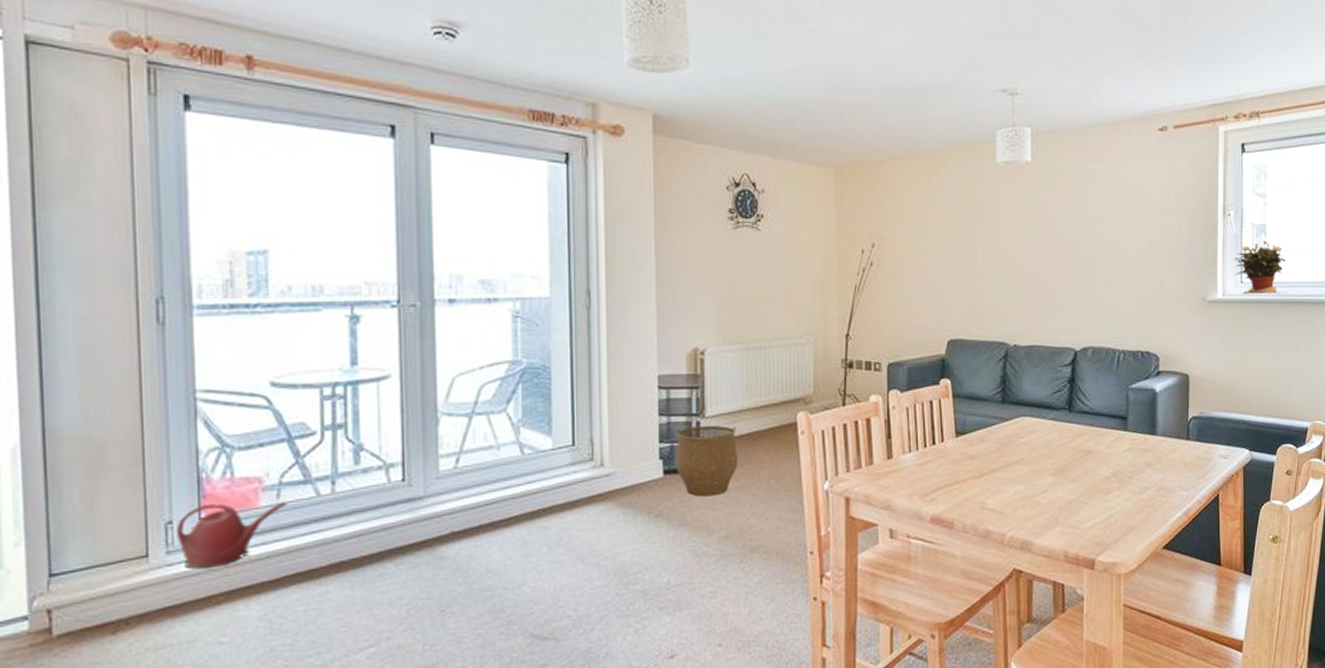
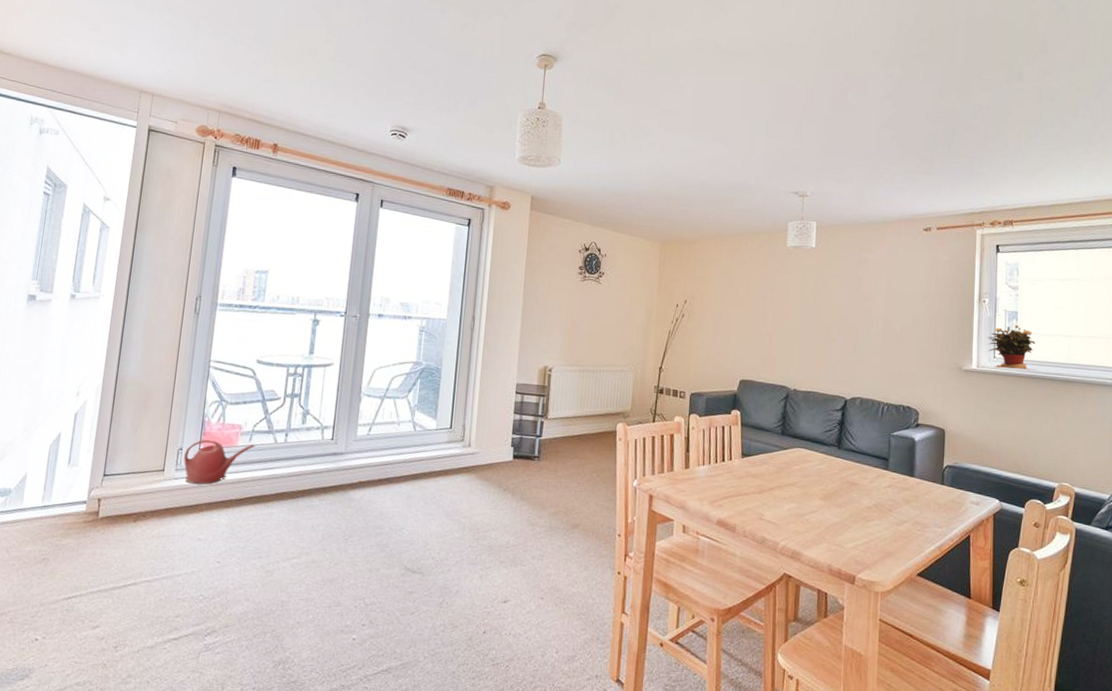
basket: present [675,425,739,497] -> none [522,424,570,480]

